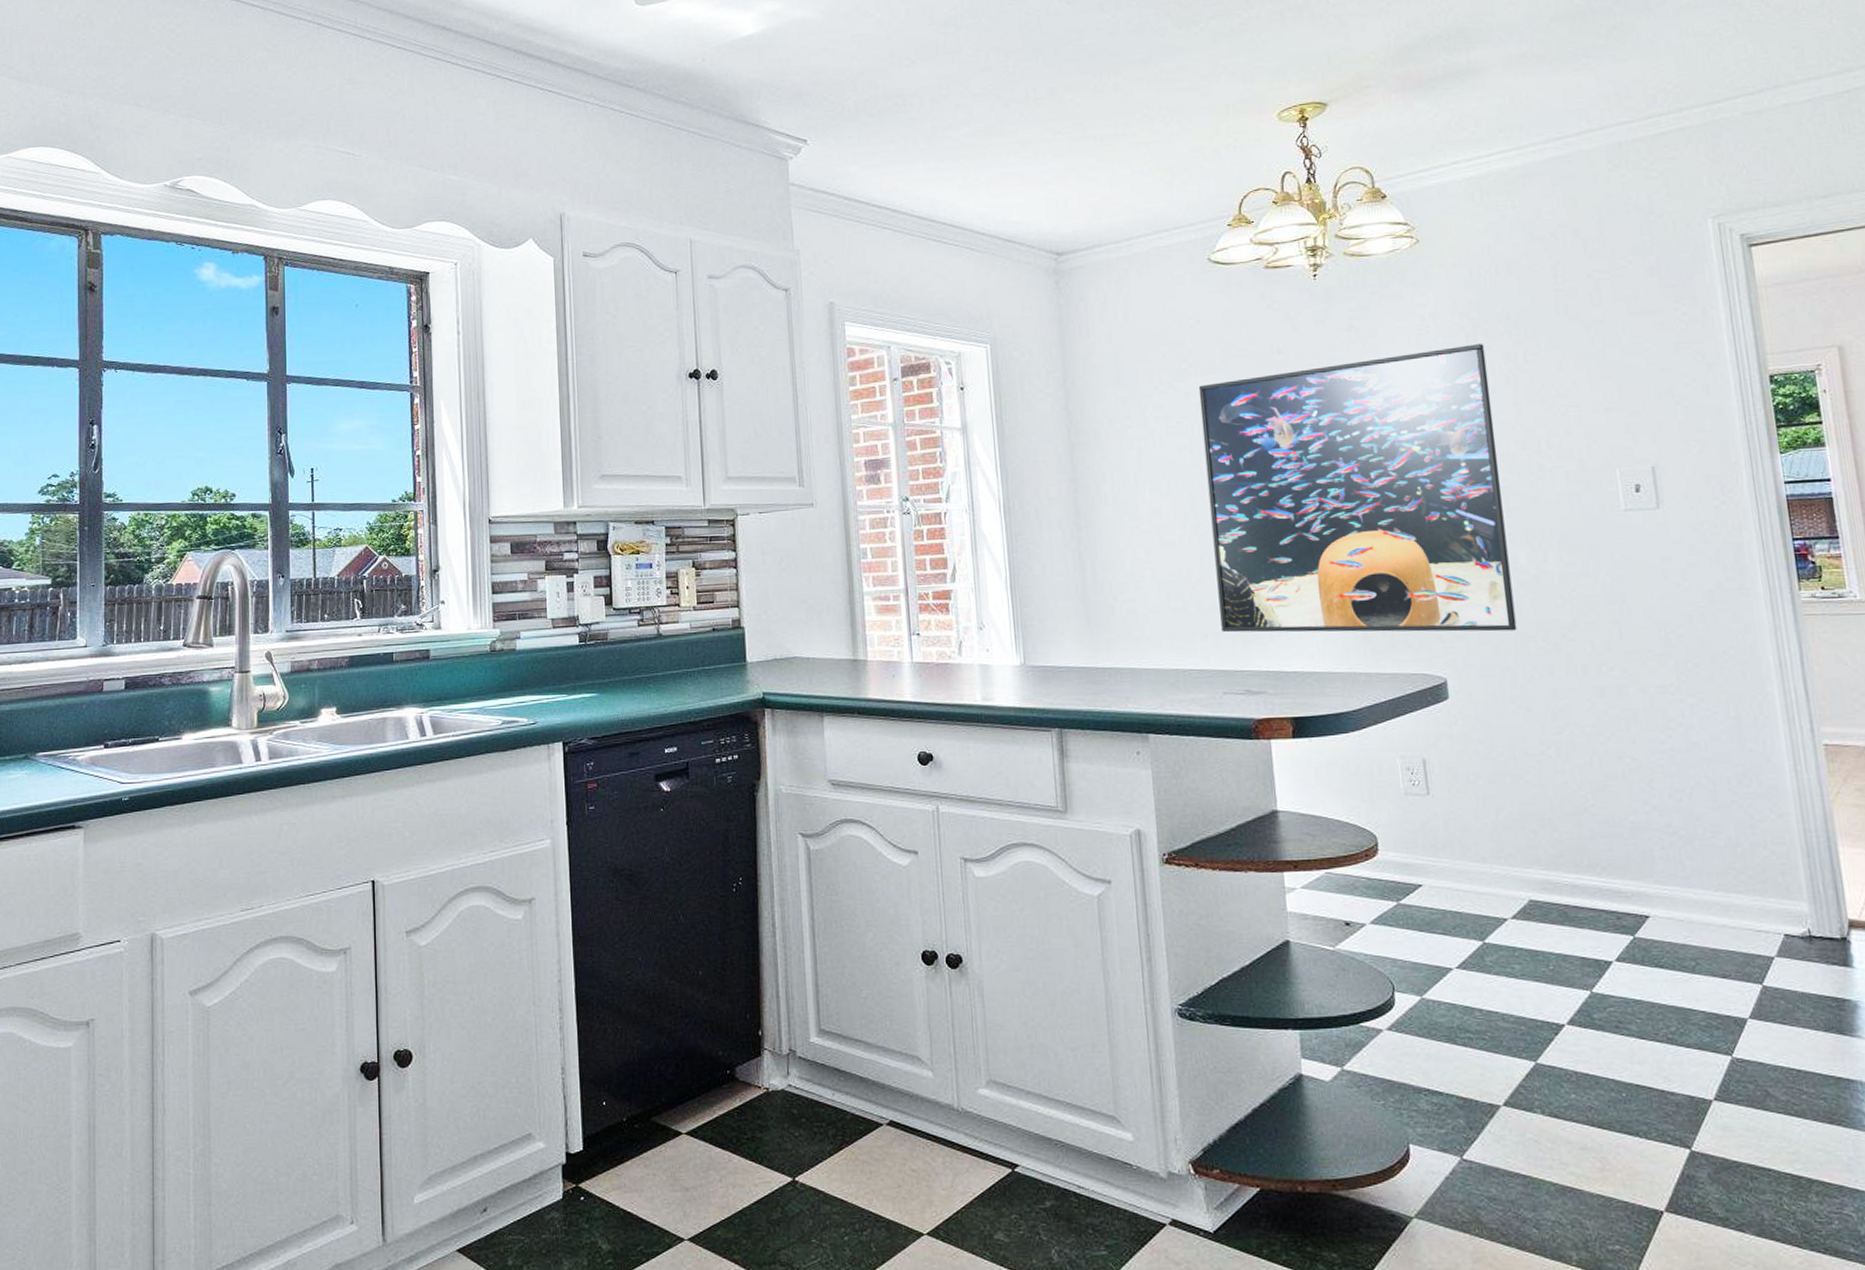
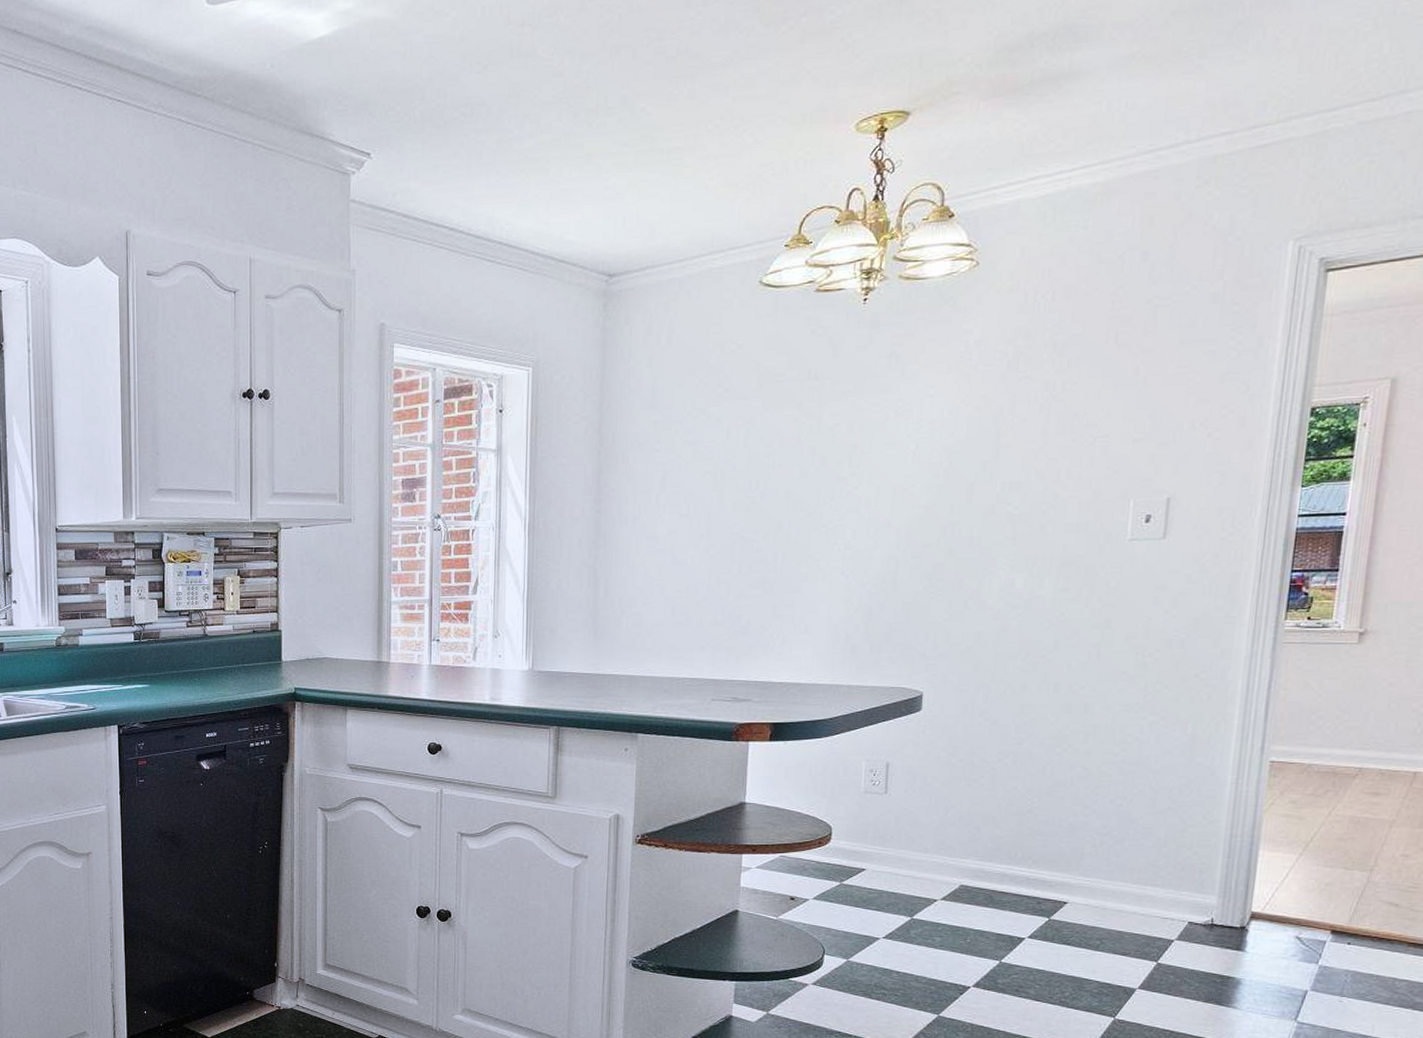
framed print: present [1198,344,1517,633] -> none [719,372,1024,651]

